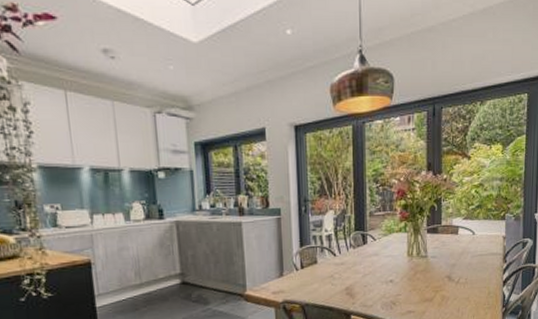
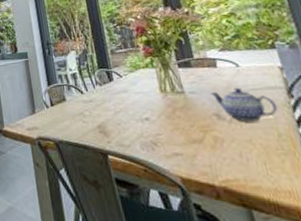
teapot: none [447,253,494,283] -> present [210,87,278,122]

